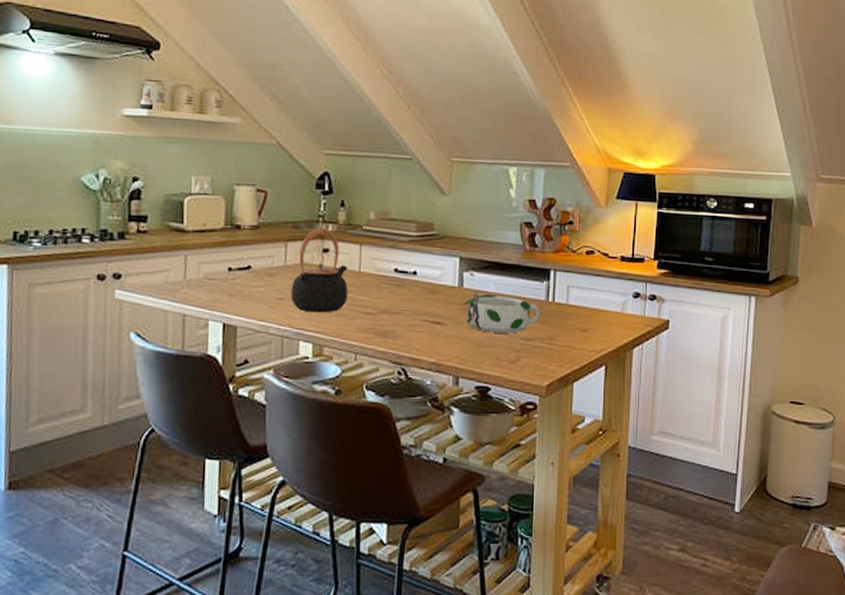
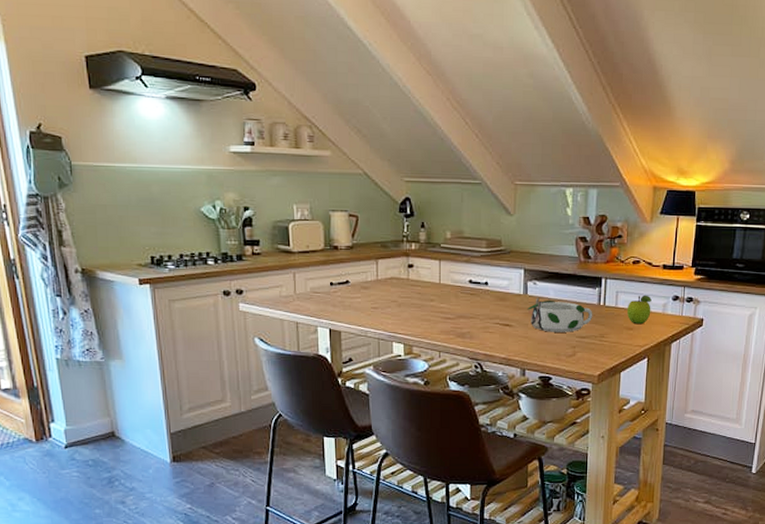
teapot: present [290,227,348,313] -> none [383,246,431,319]
fruit: none [579,290,609,326] -> present [626,295,652,325]

